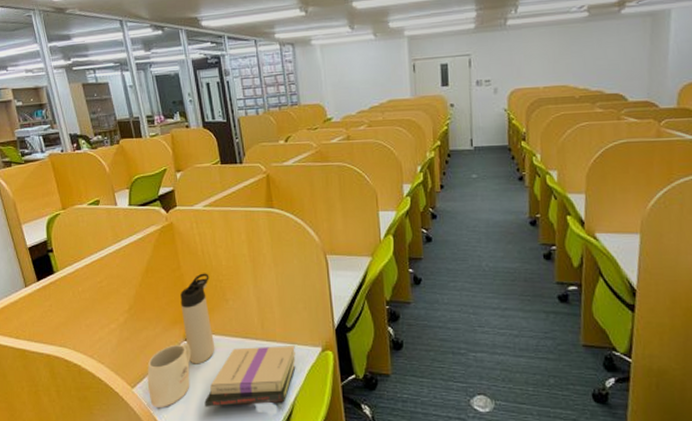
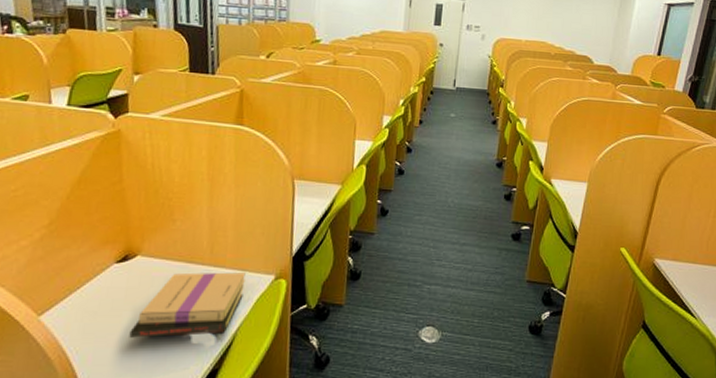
mug: present [147,343,191,409] -> none [59,265,121,340]
thermos bottle: present [180,273,215,364] -> none [116,189,157,290]

